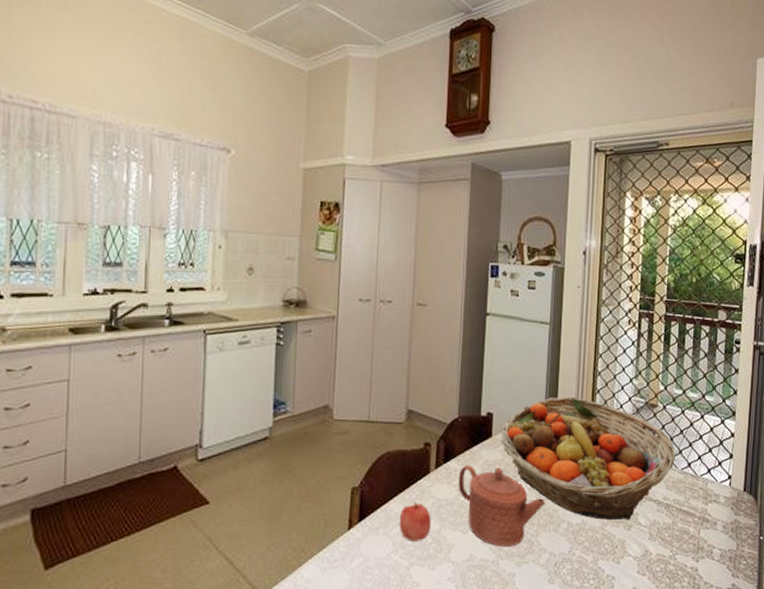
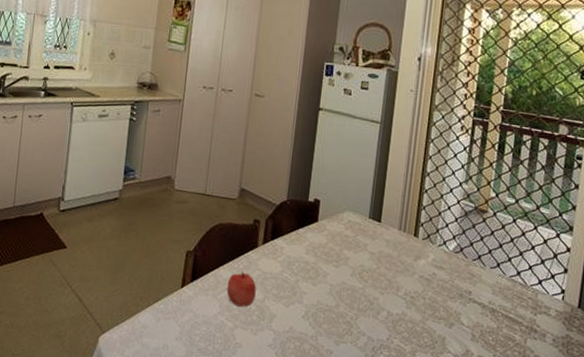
teapot: present [458,465,546,547] -> none [283,244,367,326]
fruit basket: present [501,397,676,520] -> none [326,192,504,319]

